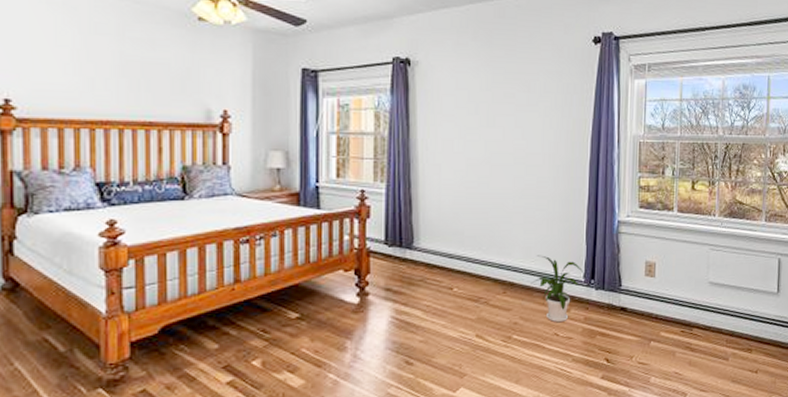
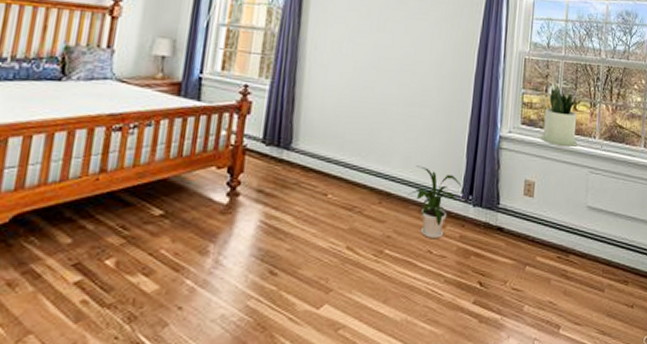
planter: none [657,169,697,227] -> present [539,88,578,148]

